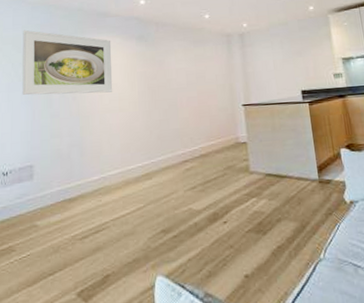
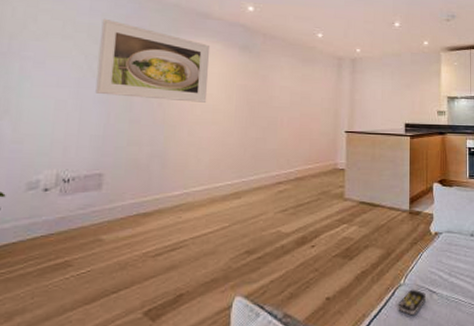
remote control: none [321,263,352,292] -> present [398,289,427,315]

